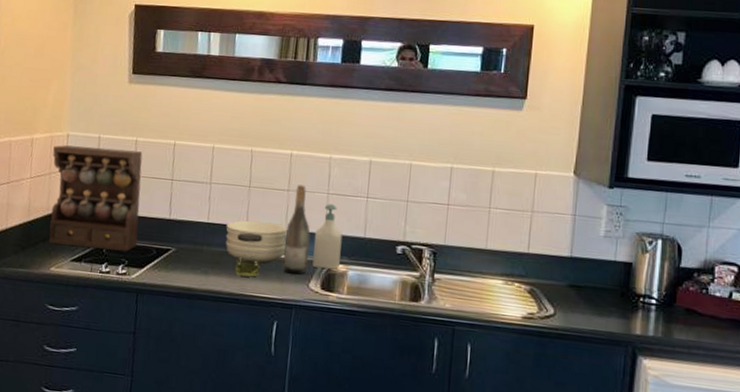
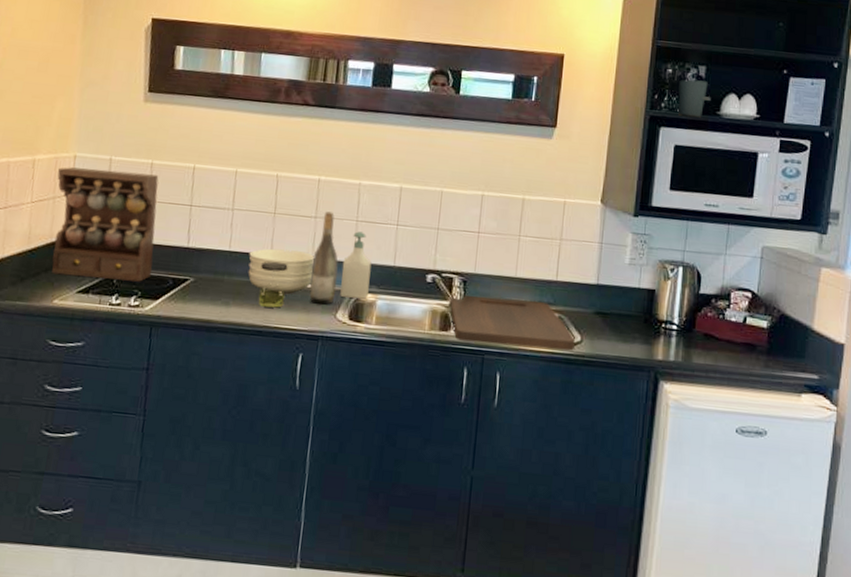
cutting board: none [419,266,548,324] -> present [449,294,575,351]
cup: none [655,46,691,87] -> present [677,79,711,118]

